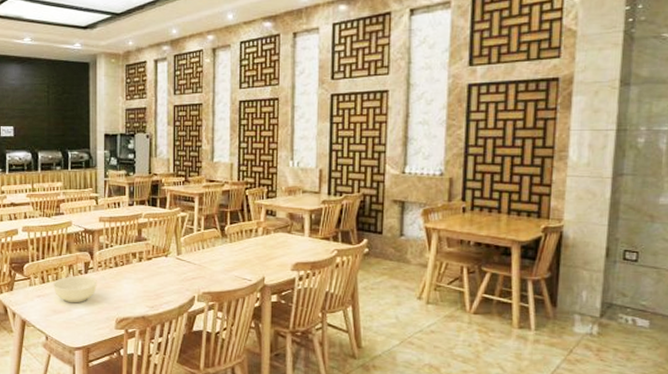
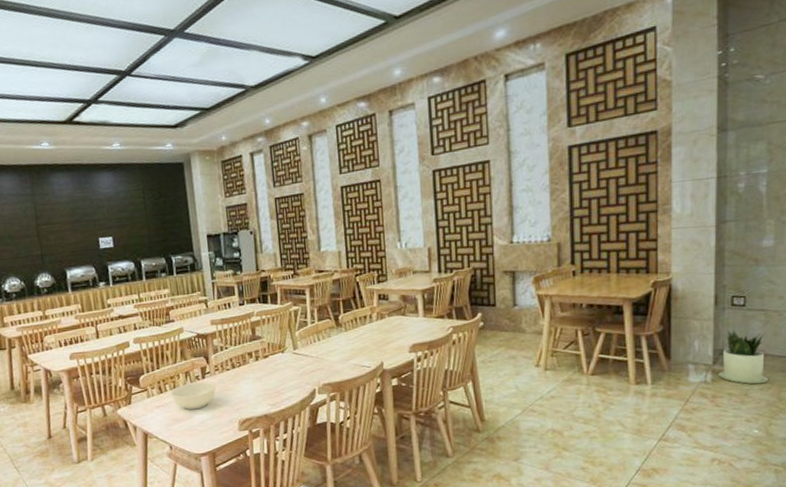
planter: none [606,284,657,343] -> present [719,330,769,385]

